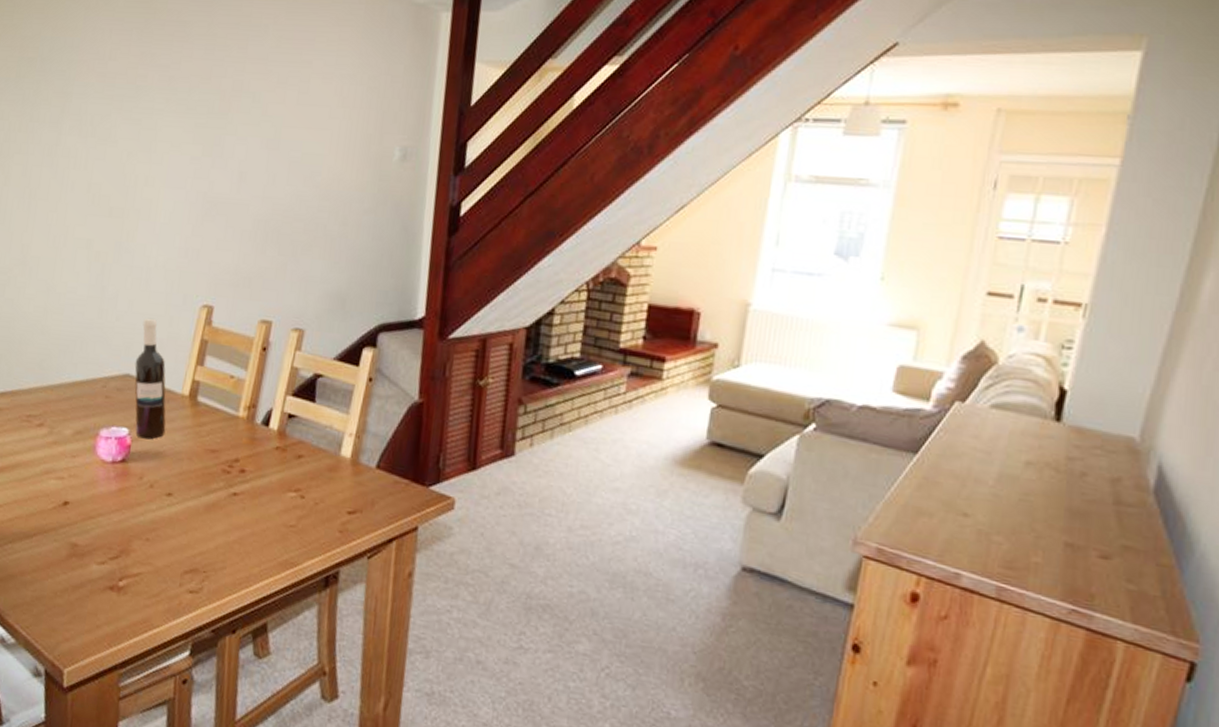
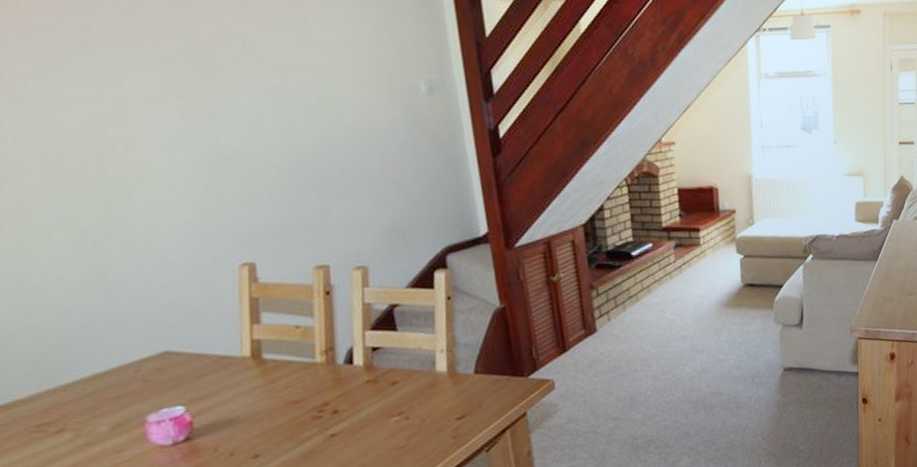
wine bottle: present [134,318,166,439] -> none [169,288,233,412]

